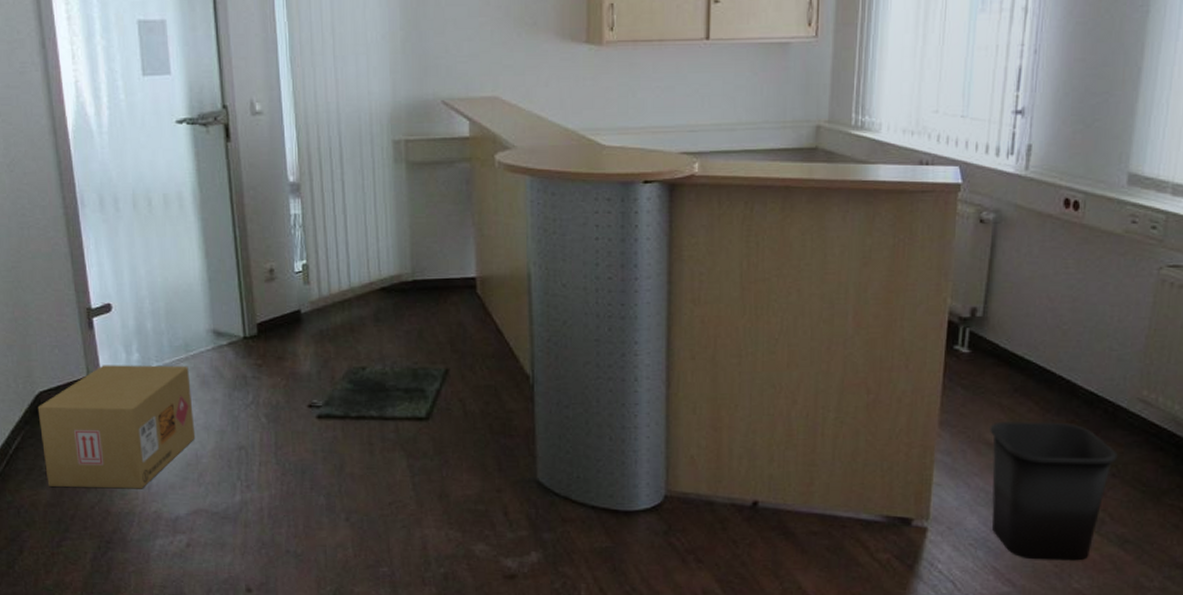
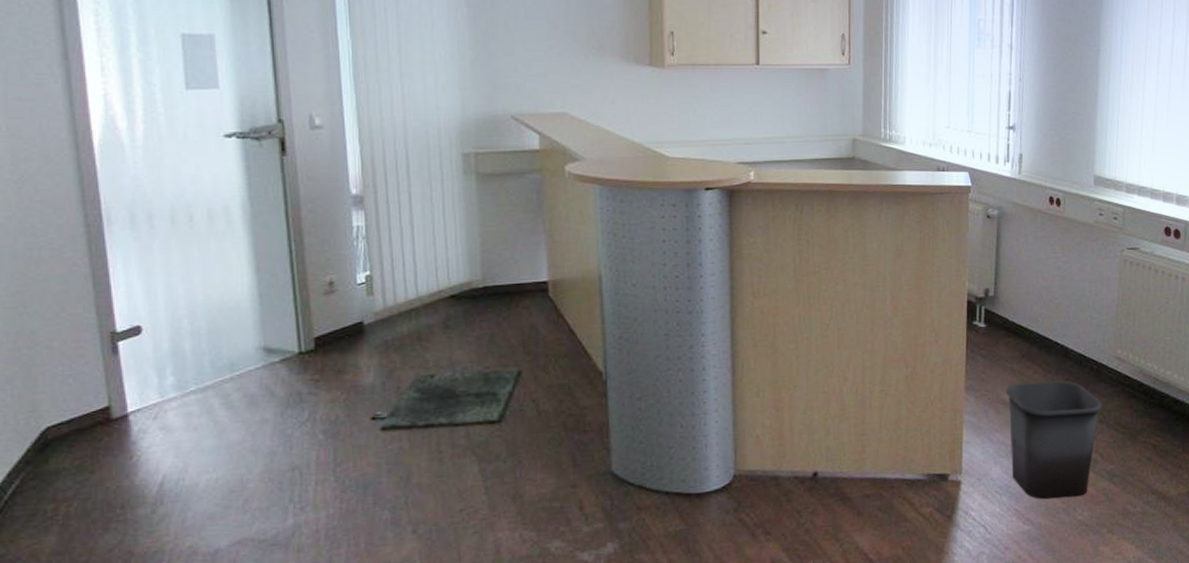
cardboard box: present [37,365,196,489] -> none [43,386,241,532]

